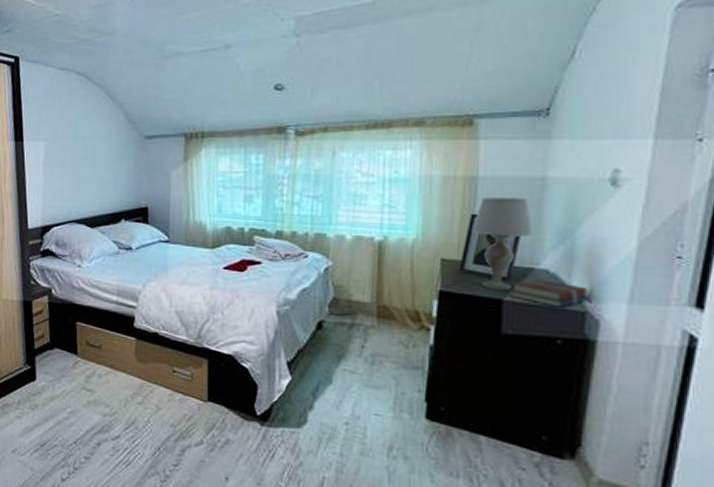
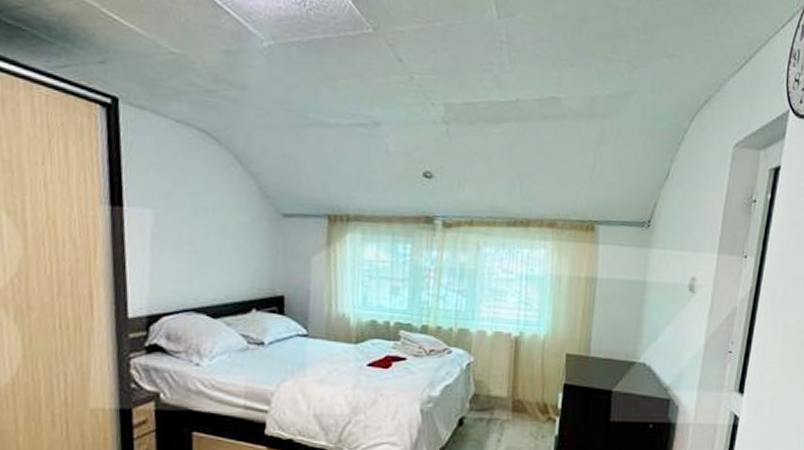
picture frame: present [459,213,522,281] -> none [580,311,627,373]
table lamp: present [471,197,533,292] -> none [590,298,636,383]
books: present [511,279,590,308] -> none [618,371,673,396]

